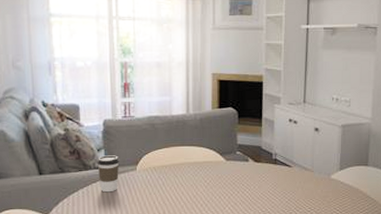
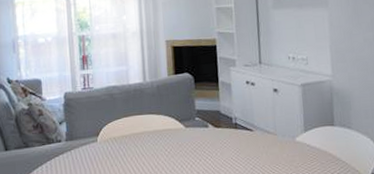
coffee cup: present [97,155,120,193] -> none [59,127,81,166]

